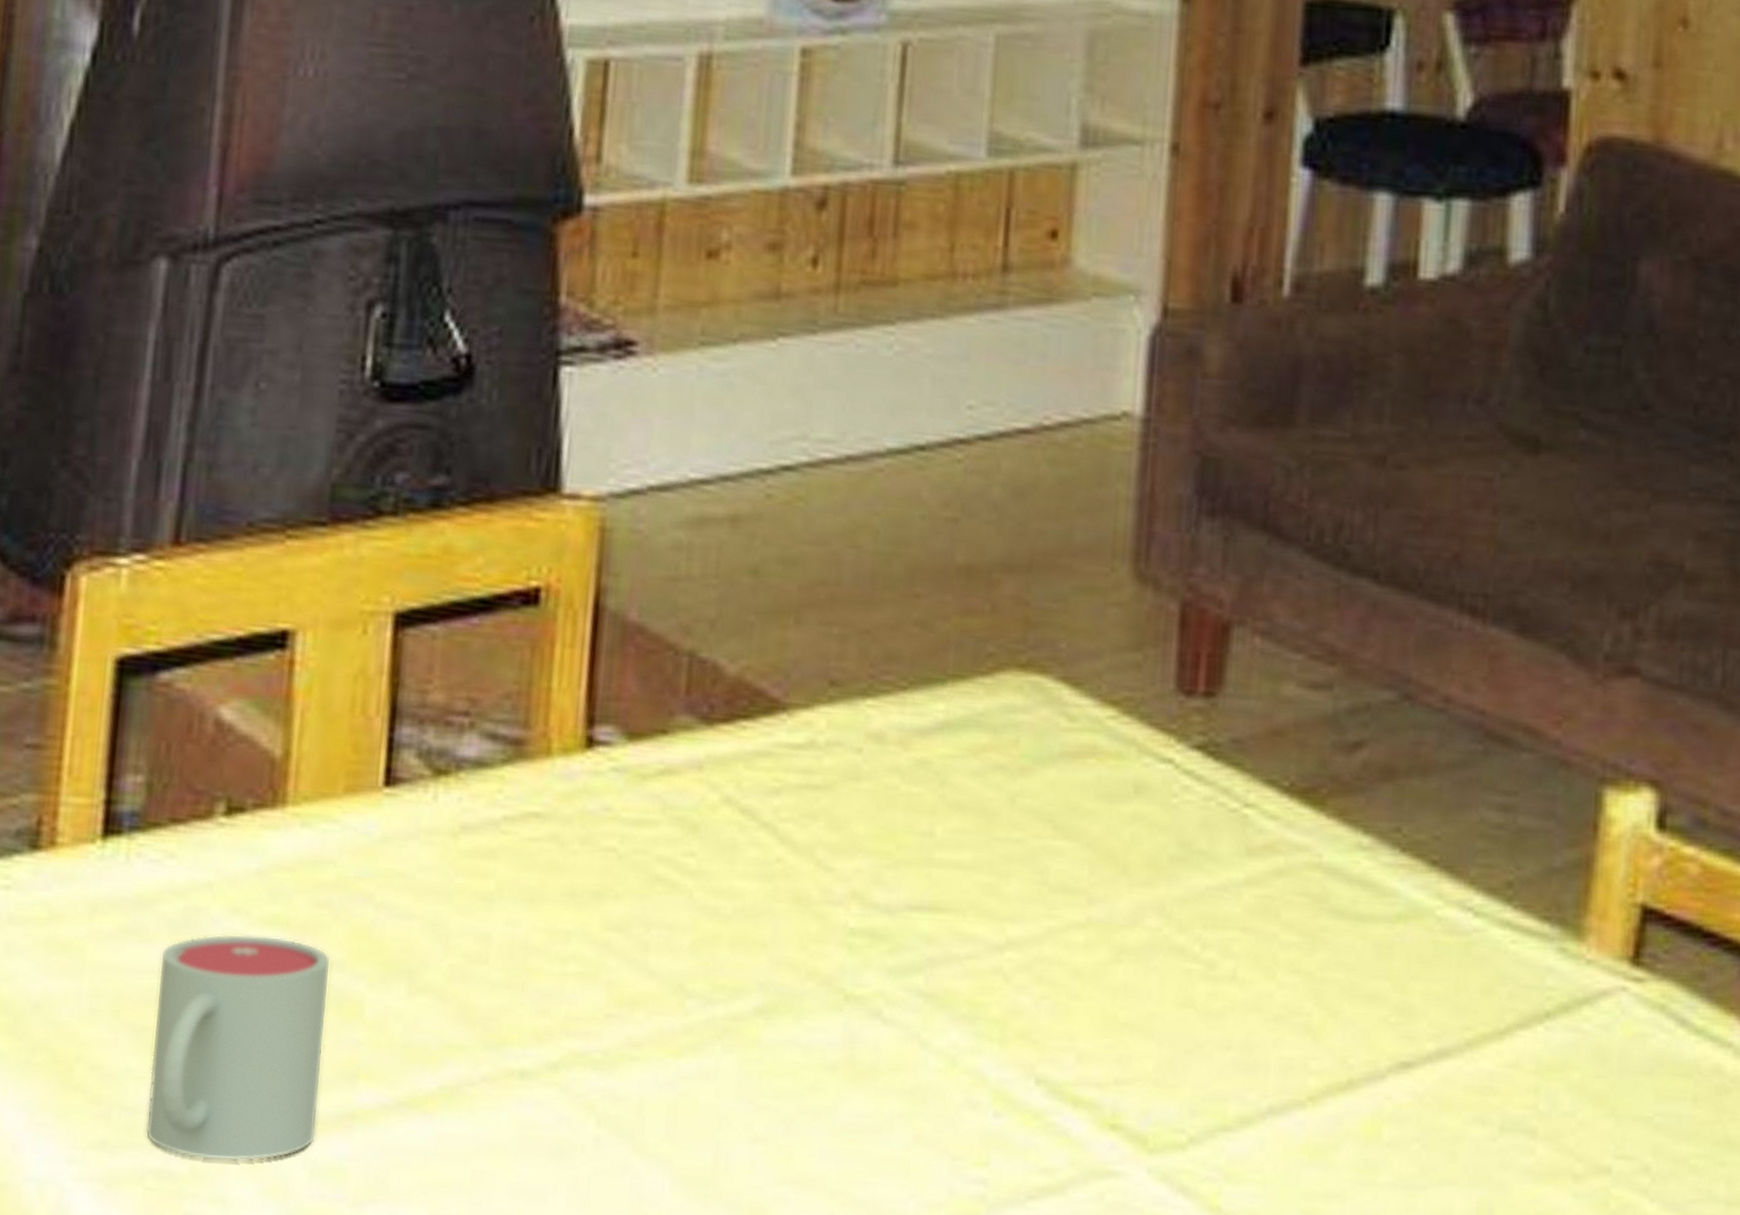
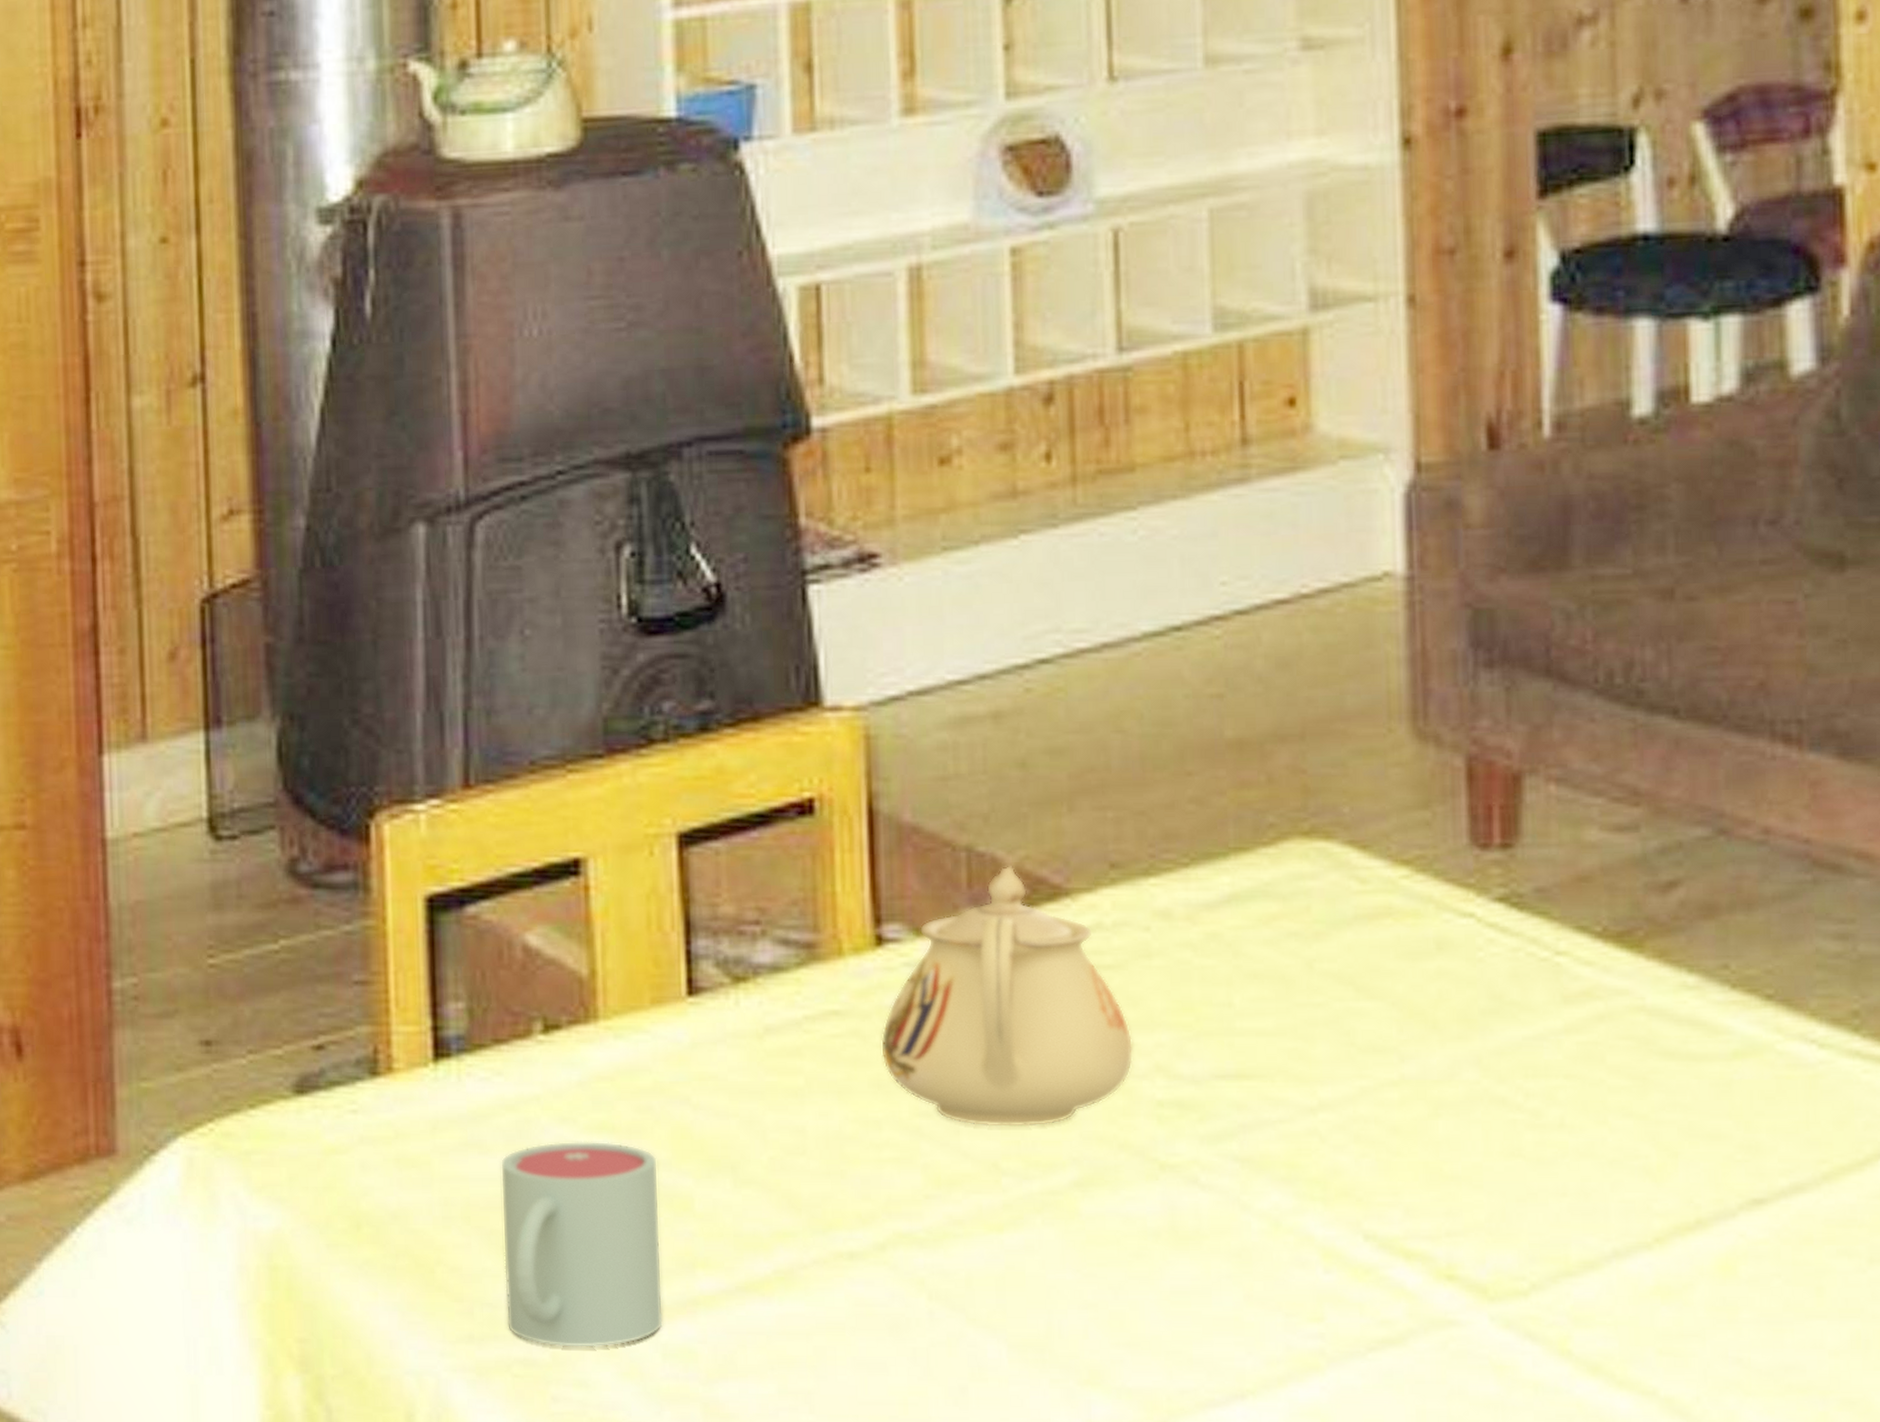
teapot: none [577,674,833,949] -> present [880,865,1134,1128]

